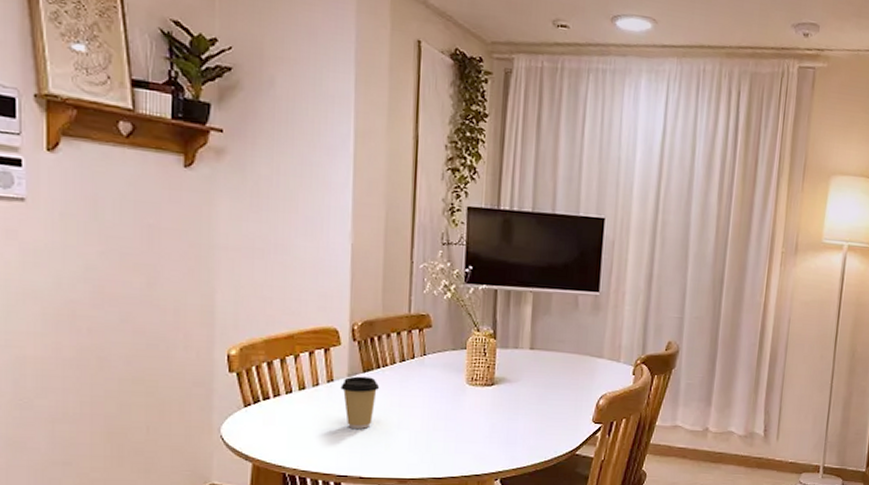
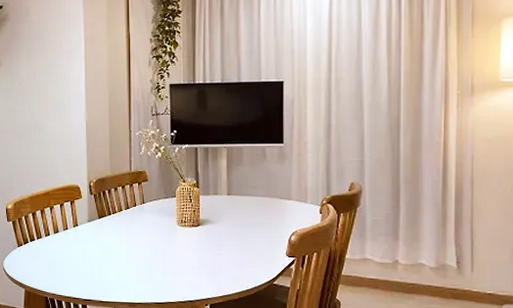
coffee cup: present [340,376,380,429] -> none [83,222,112,263]

